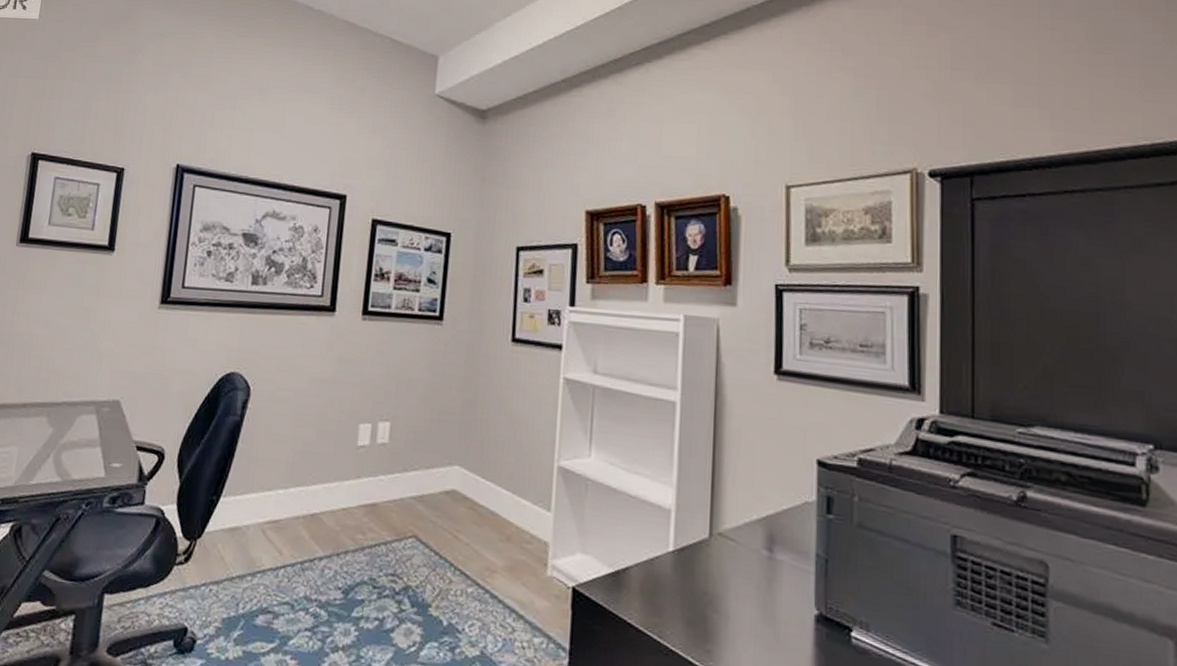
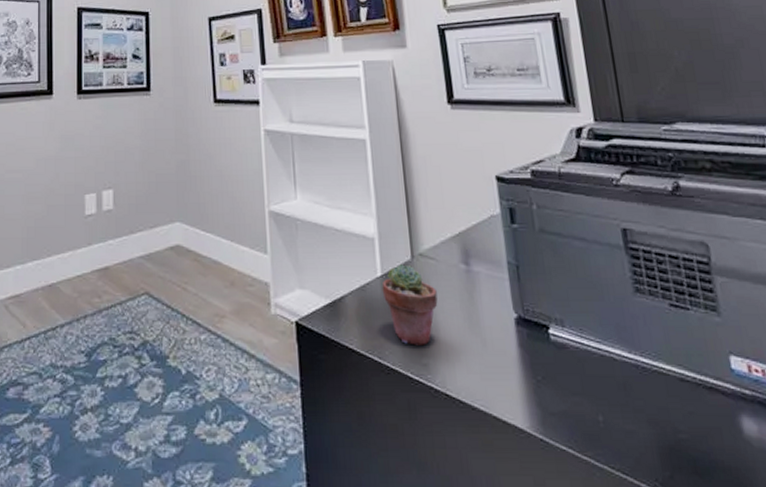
potted succulent: none [672,541,732,631] -> present [382,264,438,345]

